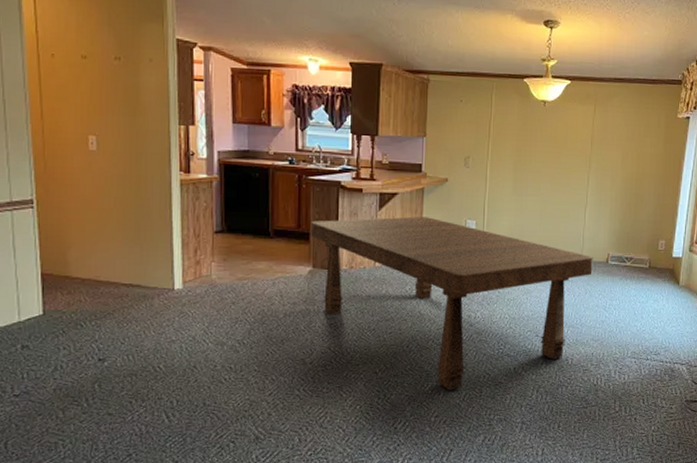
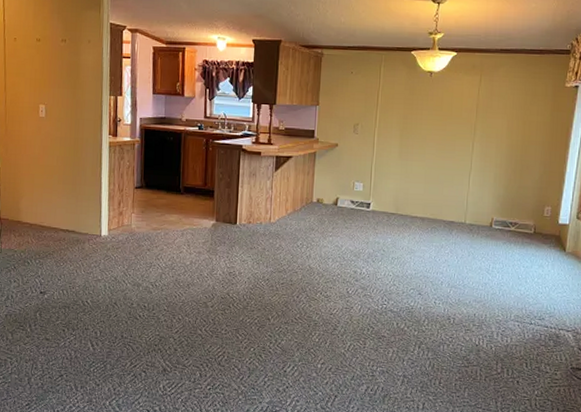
dining table: present [310,216,594,390] -> none [215,178,478,340]

